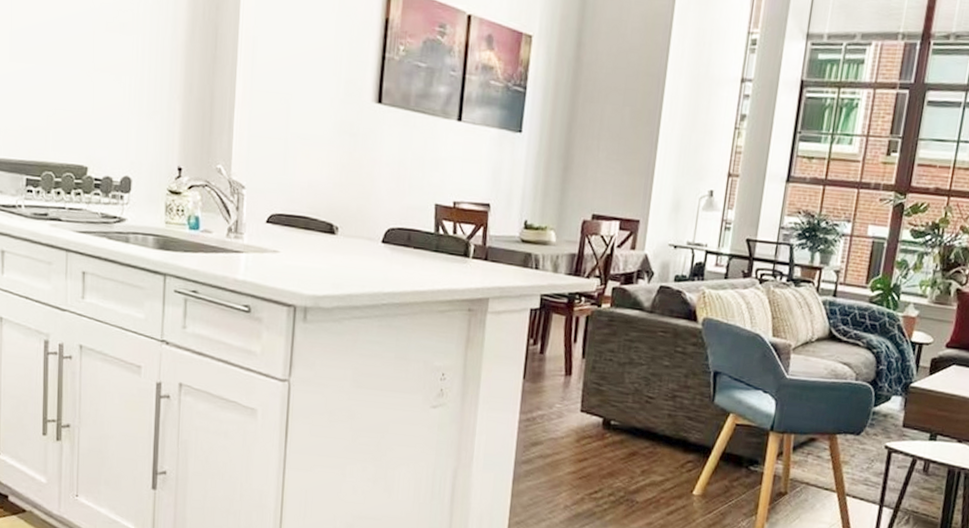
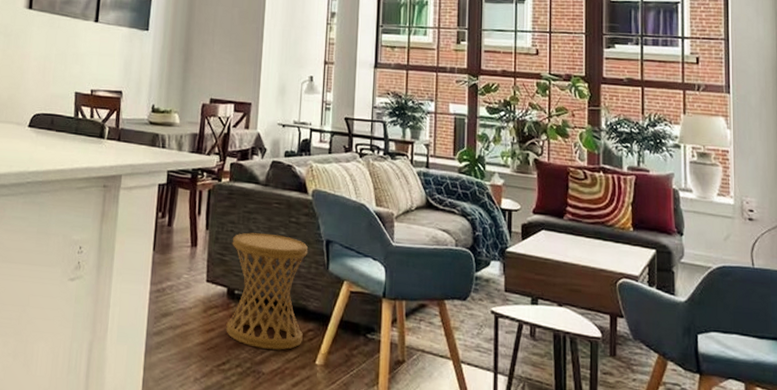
side table: none [599,362,694,480] -> present [226,232,309,350]

